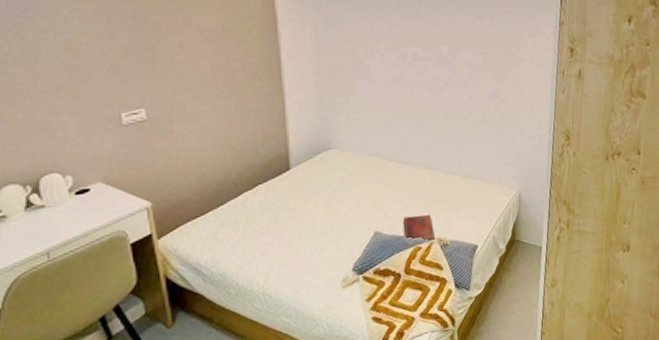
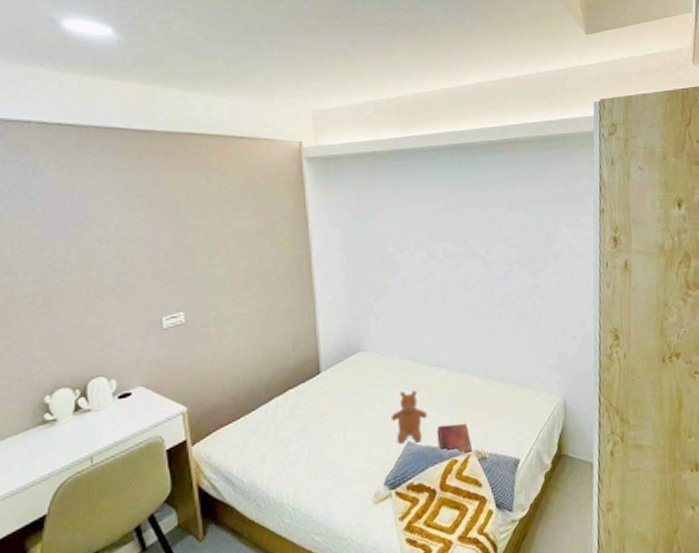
teddy bear: none [359,185,395,233] -> present [391,390,428,443]

